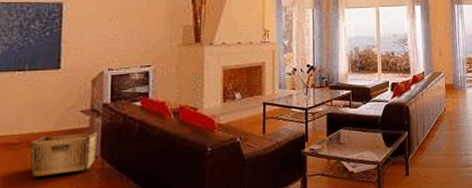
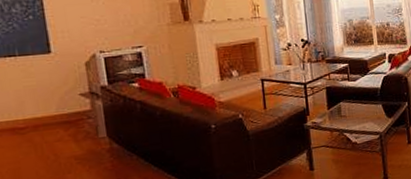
hamper: present [28,132,98,177] -> none [34,114,103,159]

